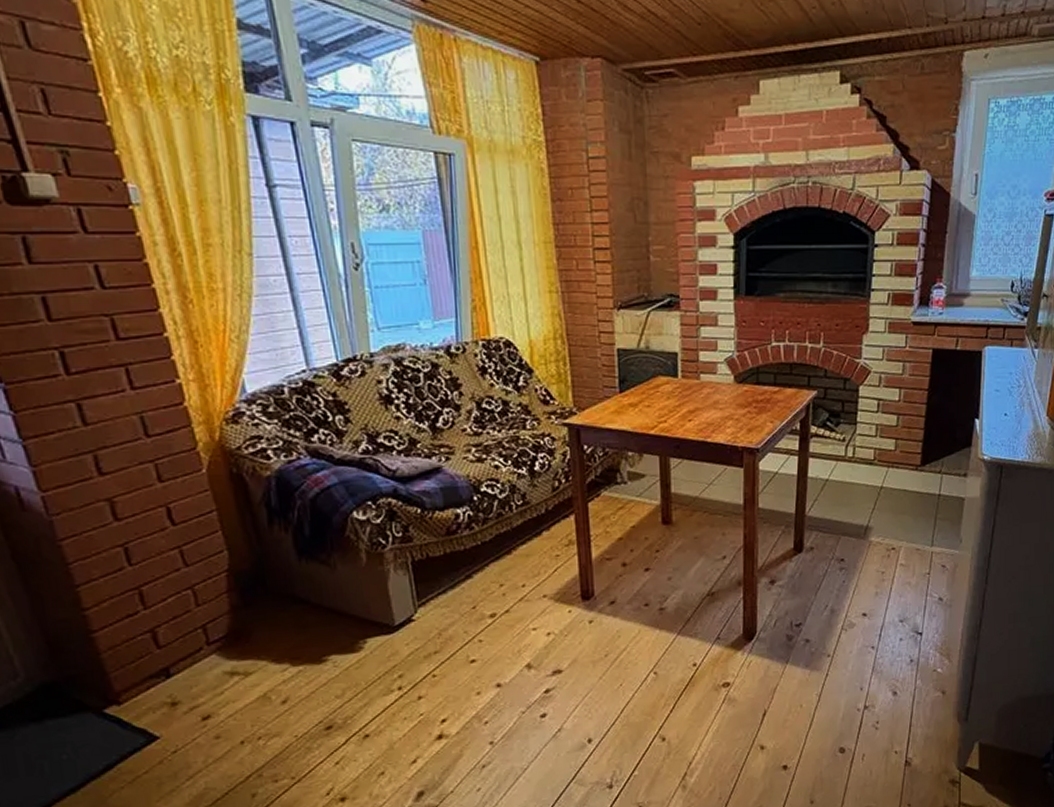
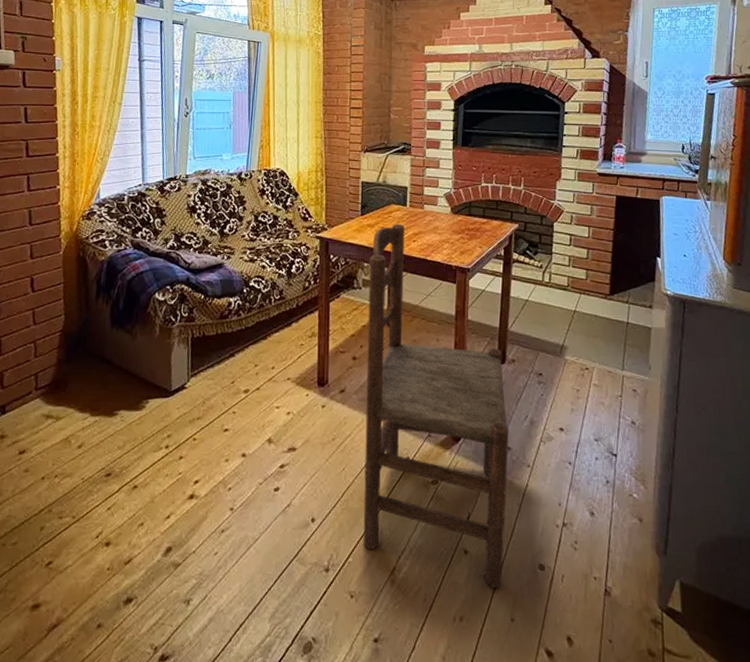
dining chair: none [634,400,808,777] -> present [363,223,509,588]

